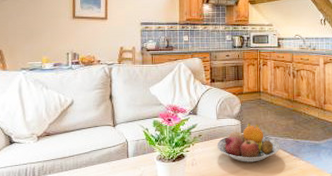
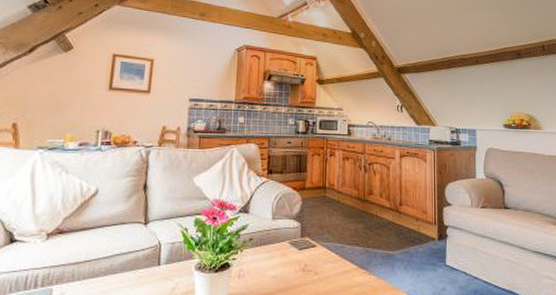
fruit bowl: present [216,123,280,162] -> none [270,225,347,276]

